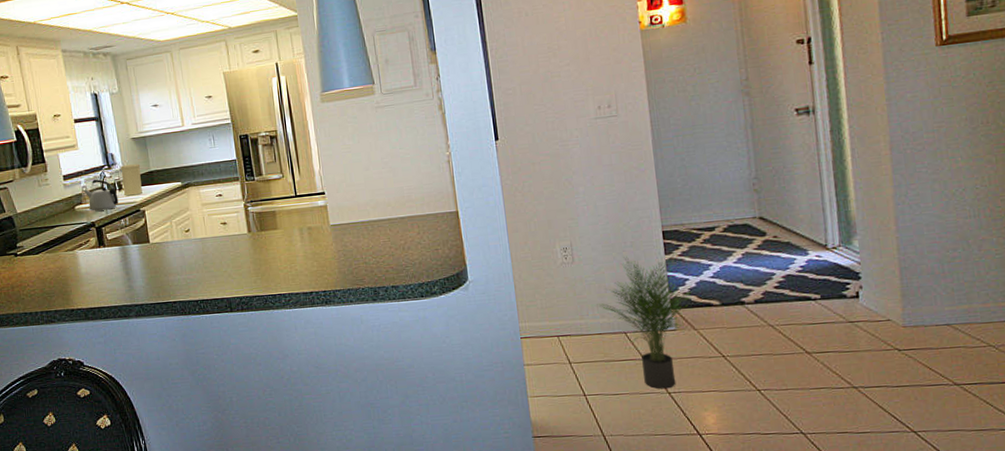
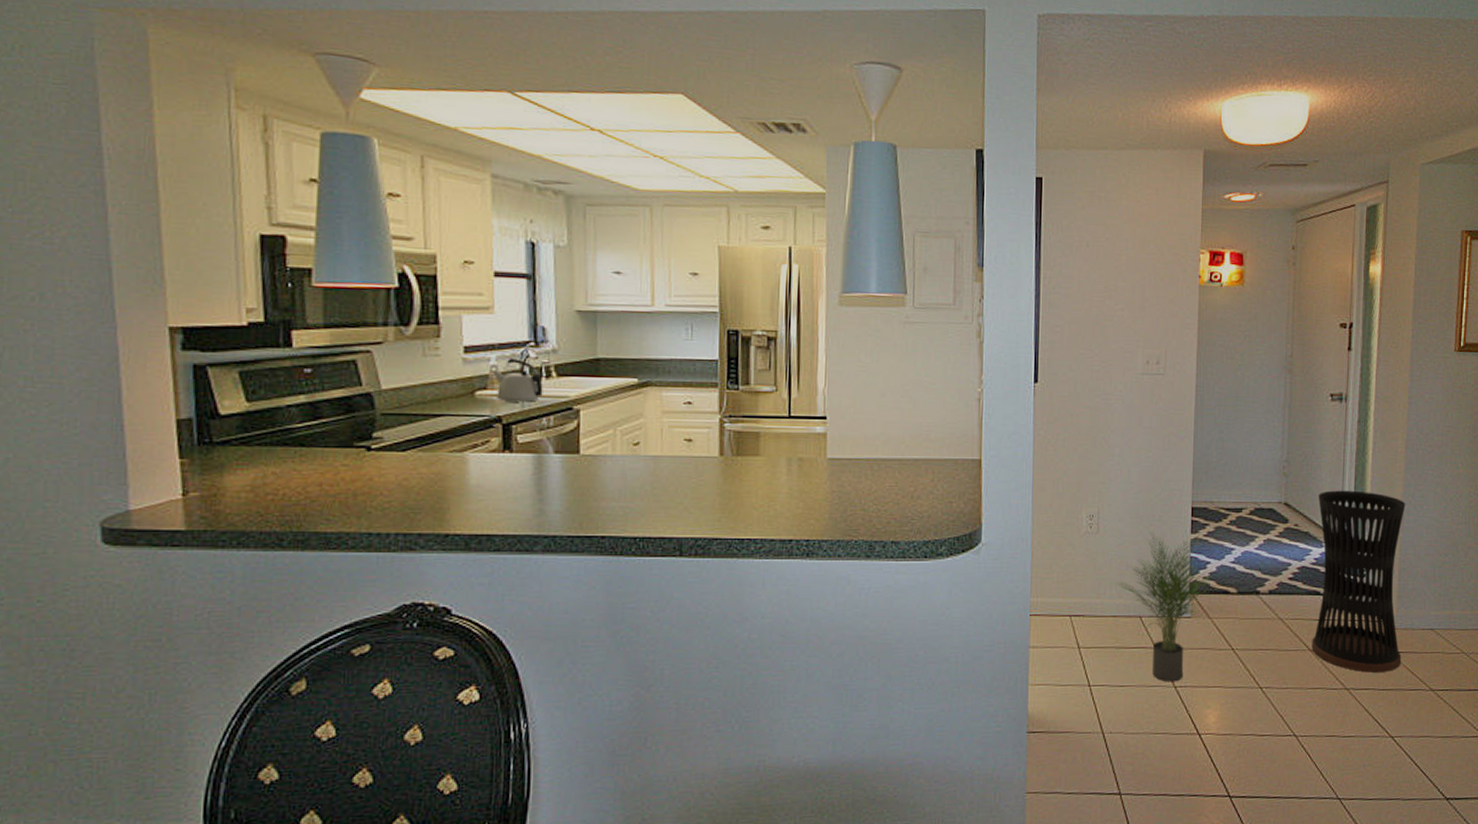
canister: present [120,164,142,196] -> none [552,345,583,388]
umbrella stand: none [796,197,916,371] -> present [1312,490,1406,673]

